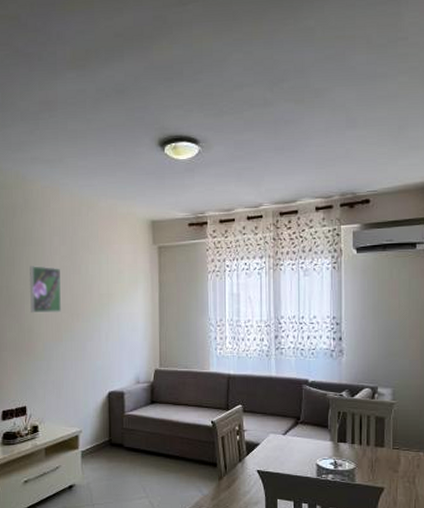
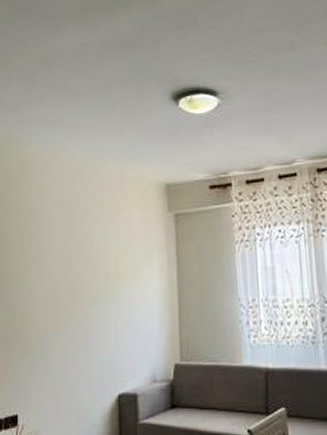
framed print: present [29,266,61,313] -> none [23,241,61,298]

